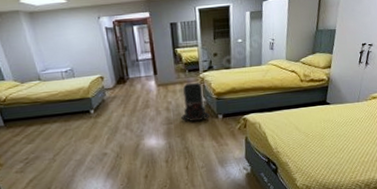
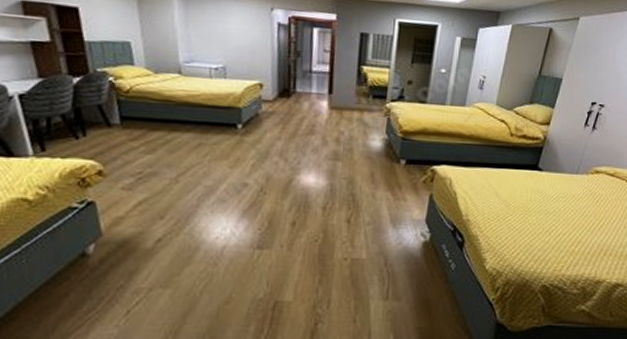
backpack: present [180,82,210,122] -> none [352,111,390,162]

